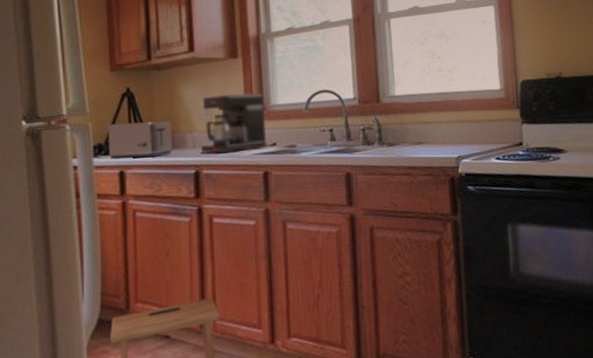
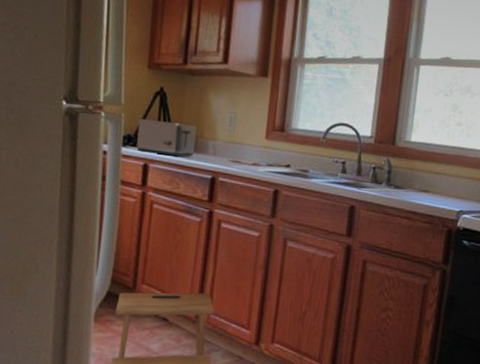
coffee maker: present [201,92,267,153] -> none [220,109,287,168]

